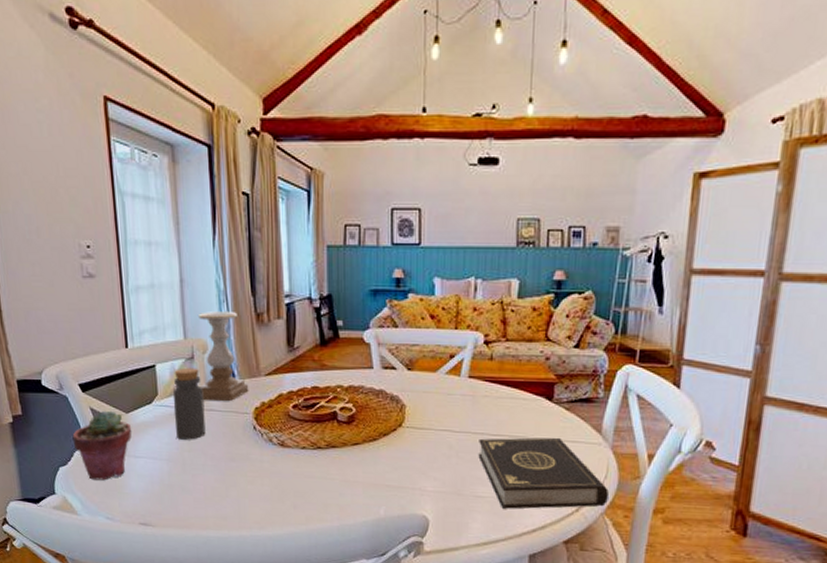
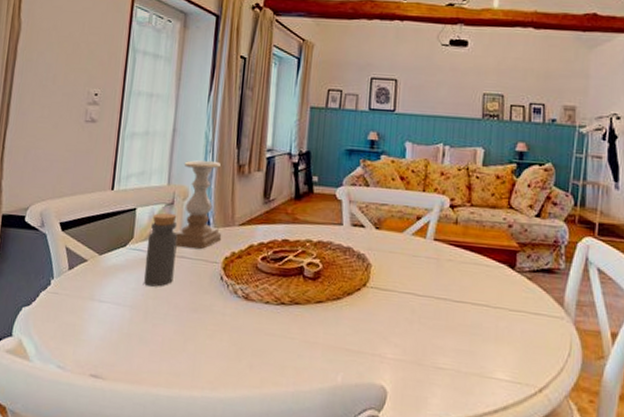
potted succulent: present [72,411,132,481] -> none [41,251,102,325]
book: present [478,437,609,509] -> none [440,304,572,389]

